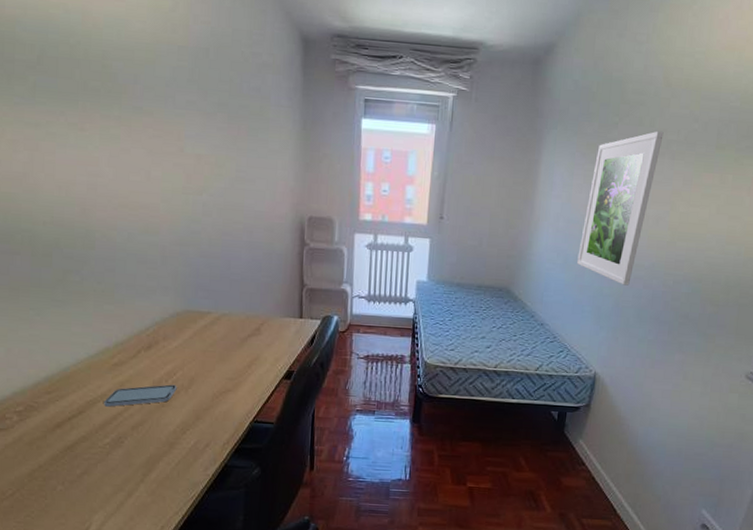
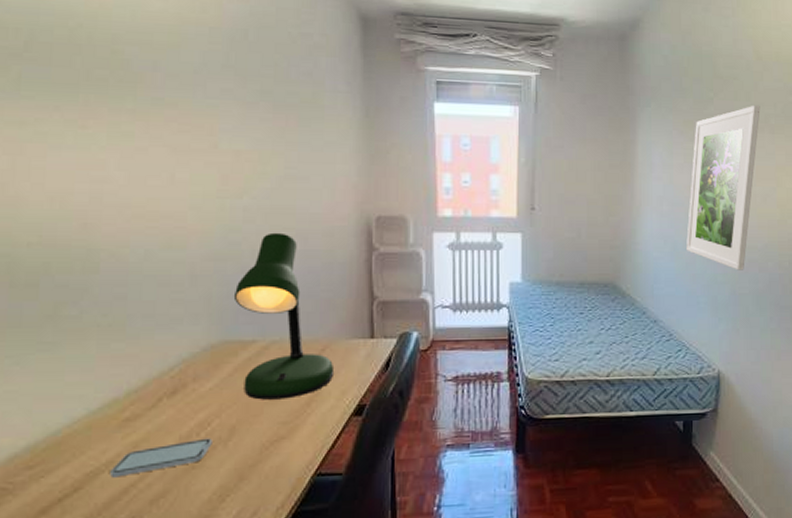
desk lamp: none [194,225,271,361] -> present [233,232,335,400]

